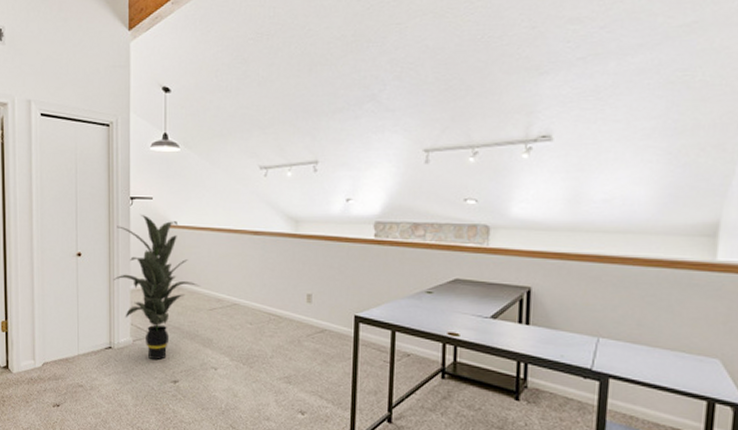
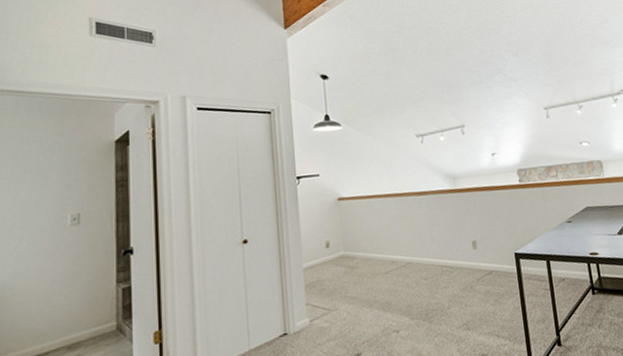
indoor plant: present [113,215,200,361] -> none [284,192,374,338]

